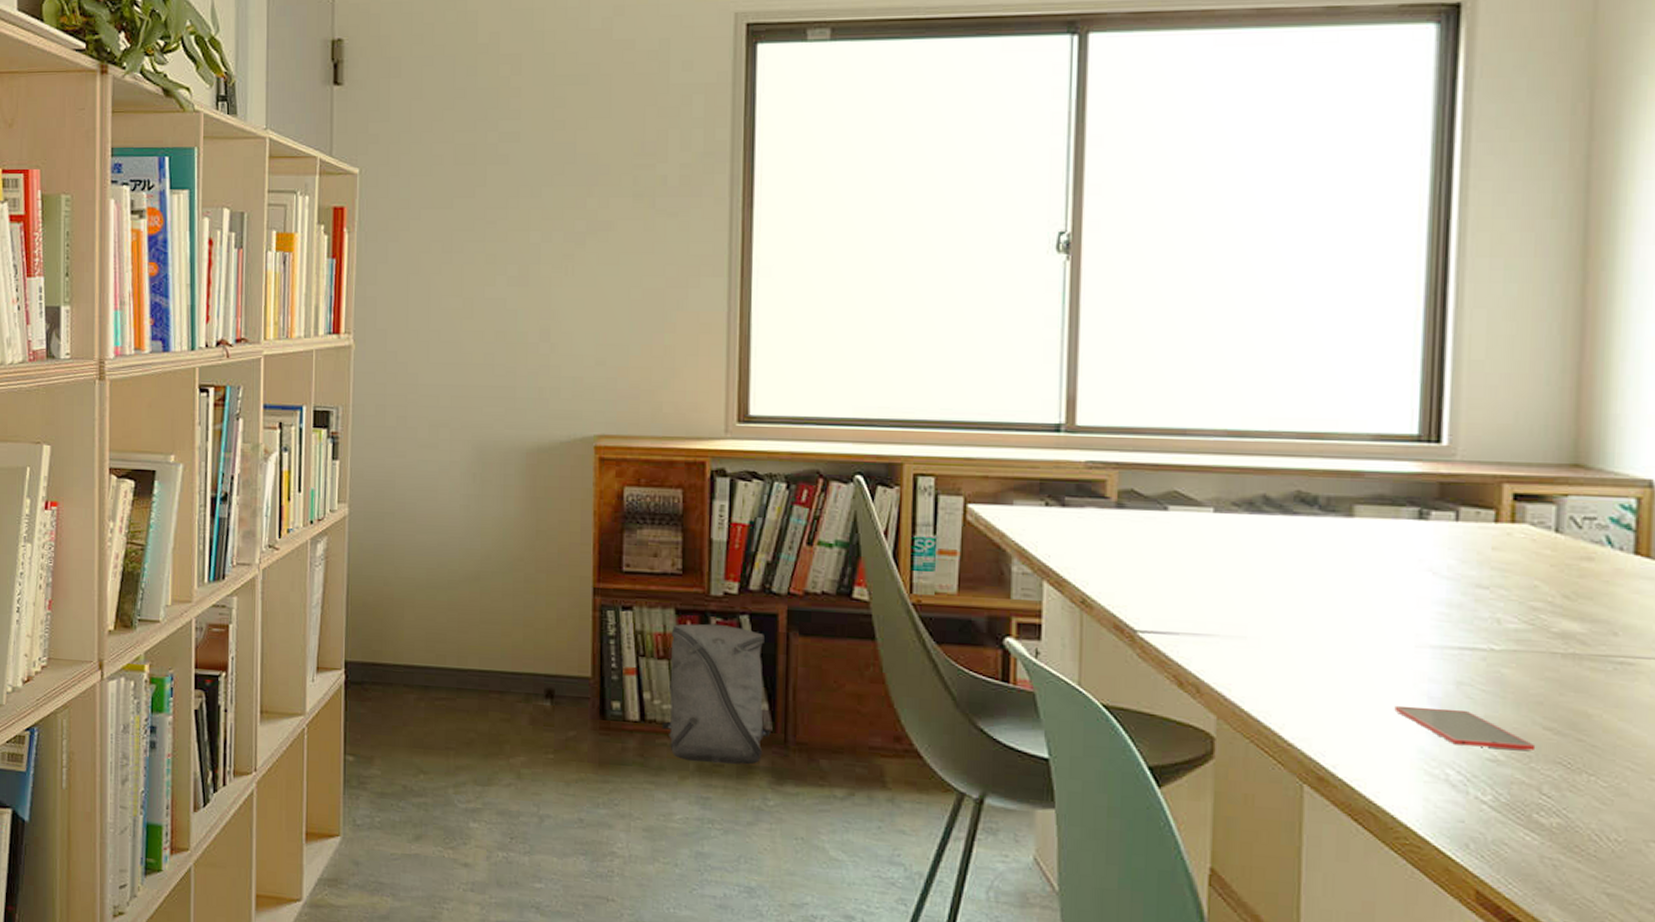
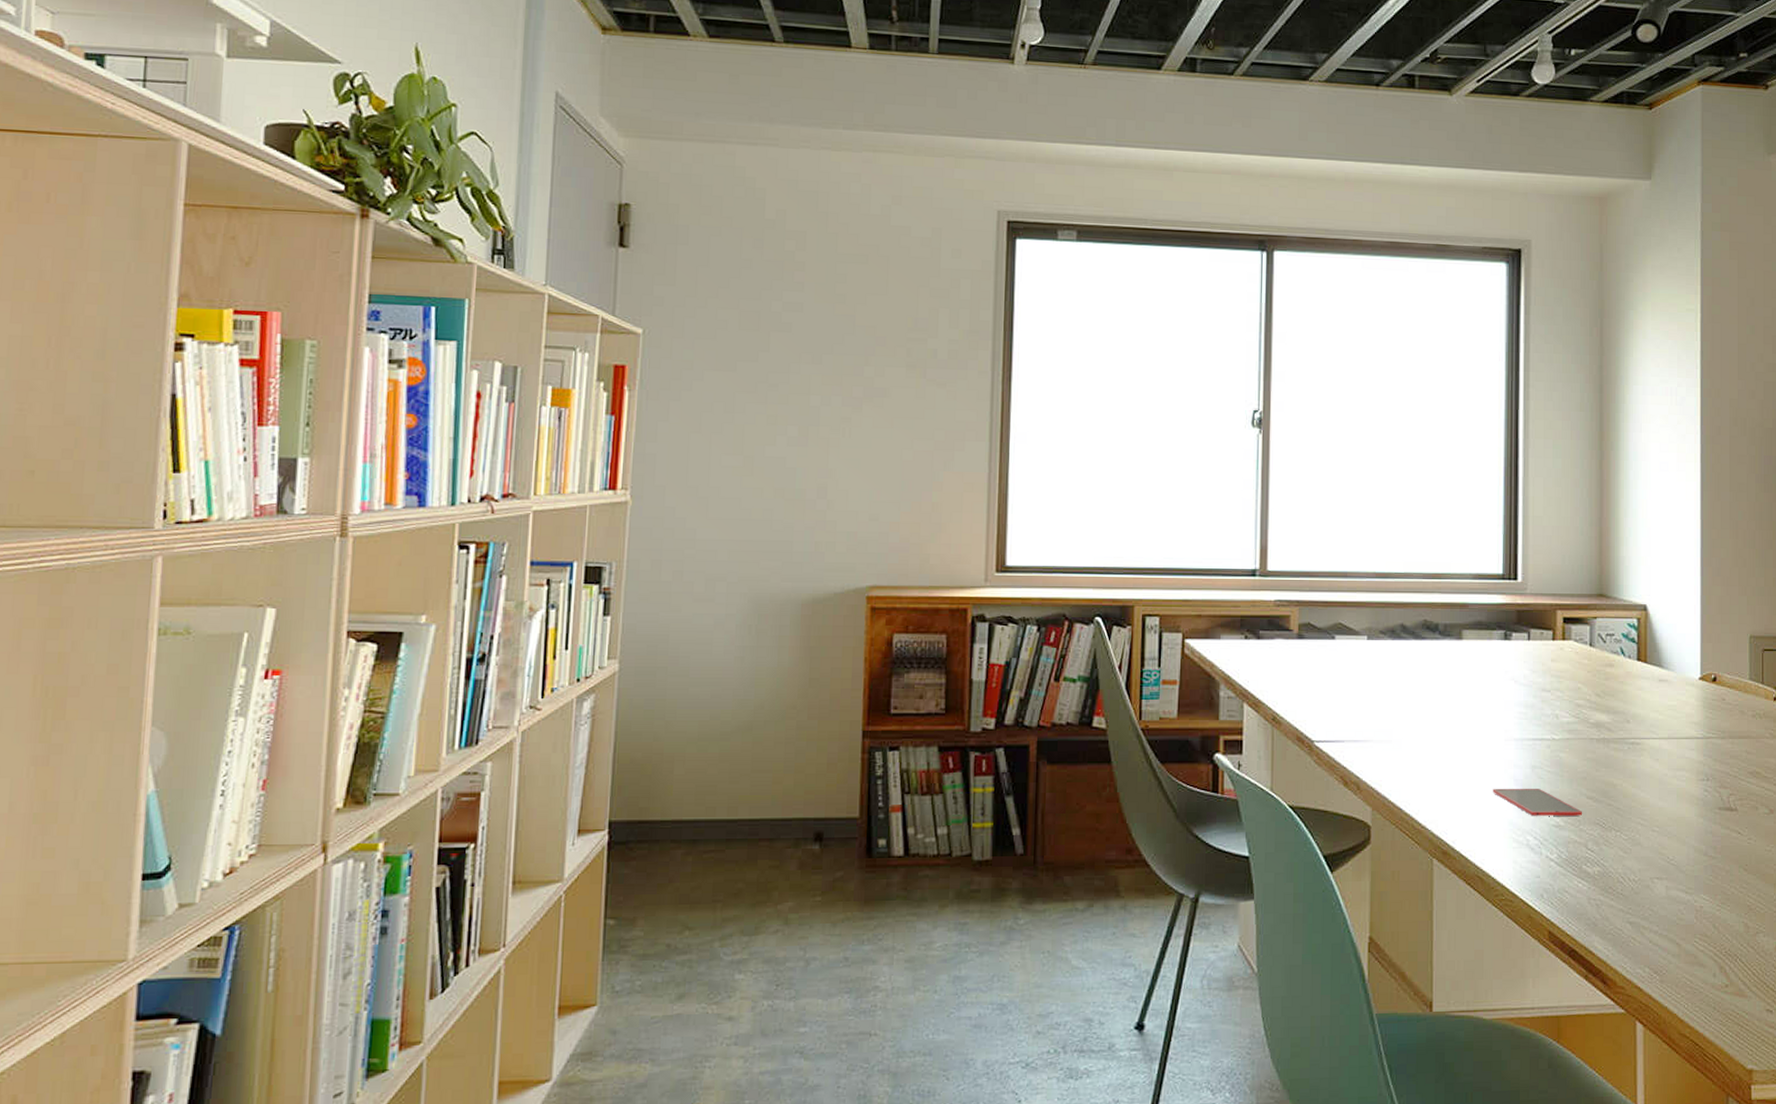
backpack: present [662,623,771,765] -> none [924,758,1022,890]

